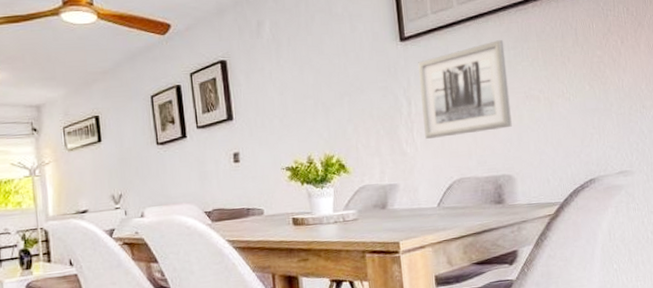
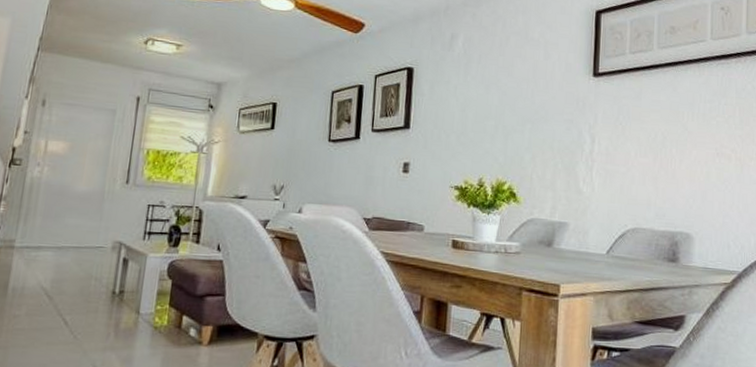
wall art: present [418,40,512,139] -> none [603,91,701,184]

